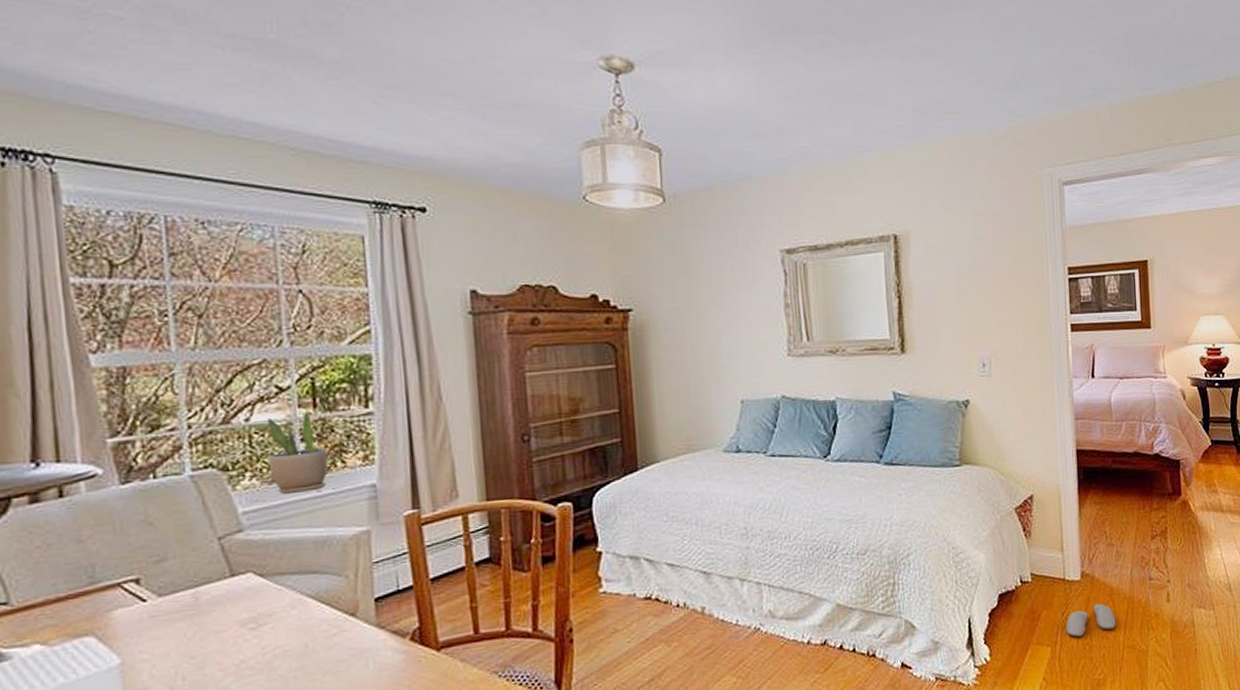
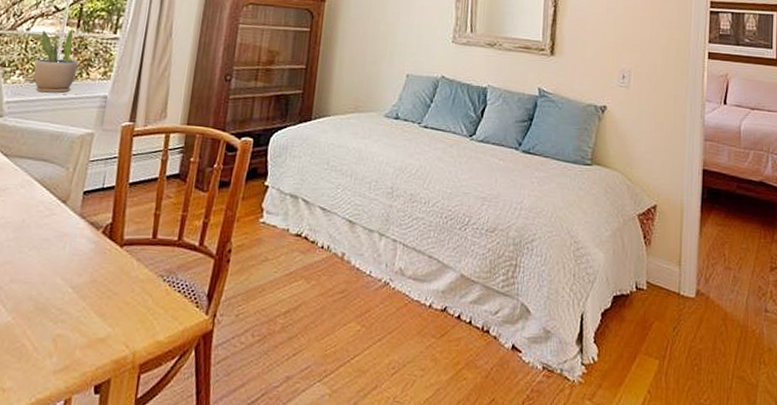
slippers: present [1065,603,1116,637] -> none [675,325,727,356]

